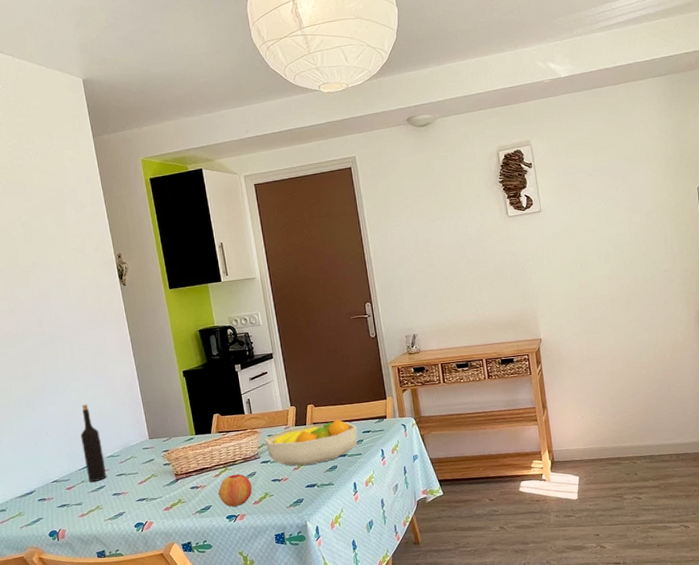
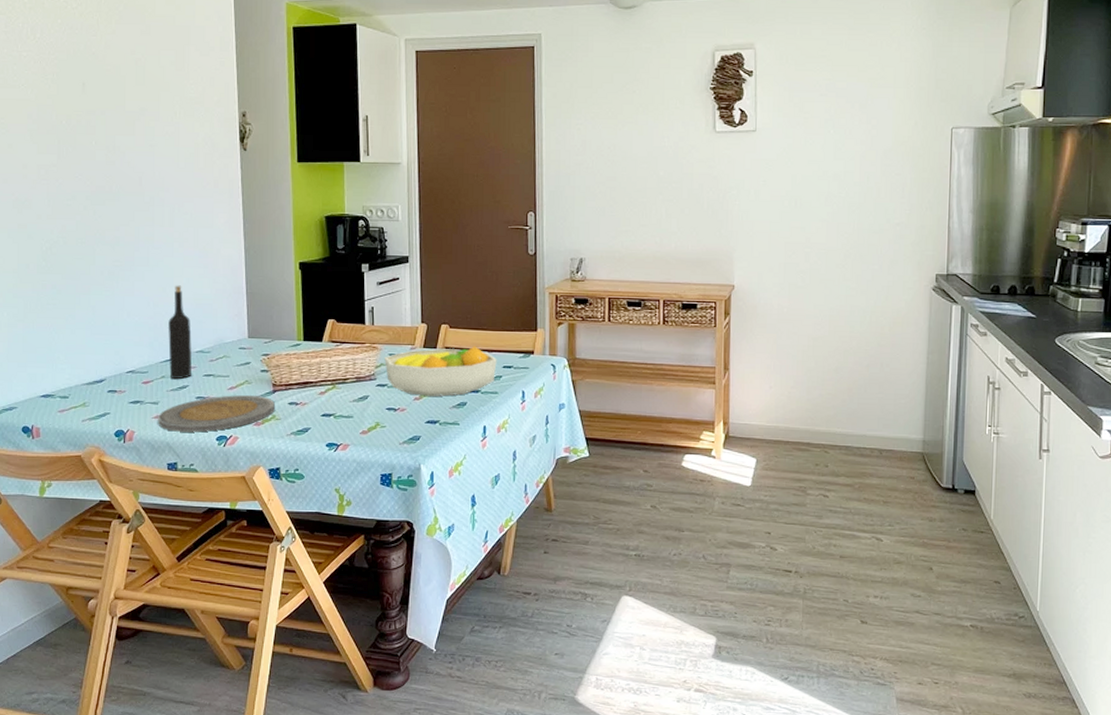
plate: none [83,485,180,525] -> present [158,395,275,432]
apple: present [218,473,252,507] -> none [320,393,361,433]

